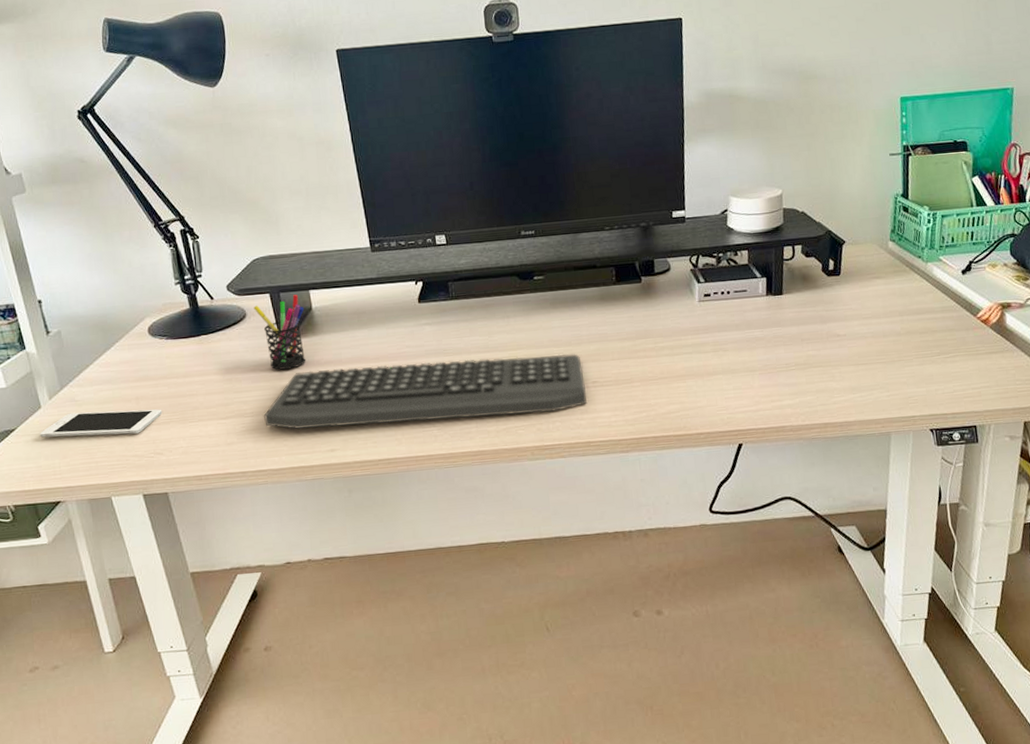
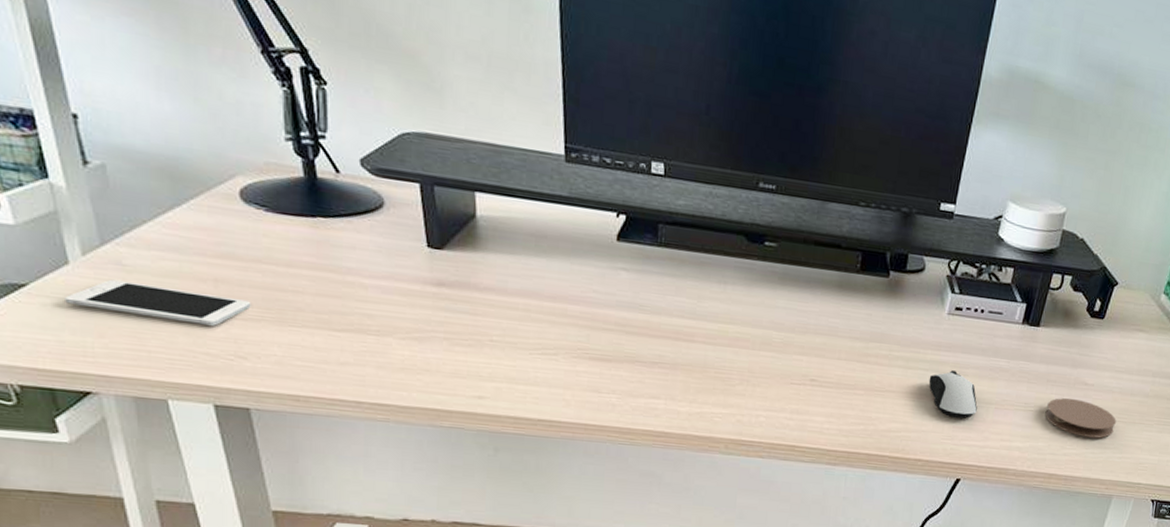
pen holder: present [253,294,306,370] -> none [395,193,466,287]
keyboard: present [264,354,588,430] -> none [394,293,803,404]
computer mouse: none [694,348,744,390] -> present [928,370,977,419]
coaster: none [806,350,876,384] -> present [1045,398,1117,439]

